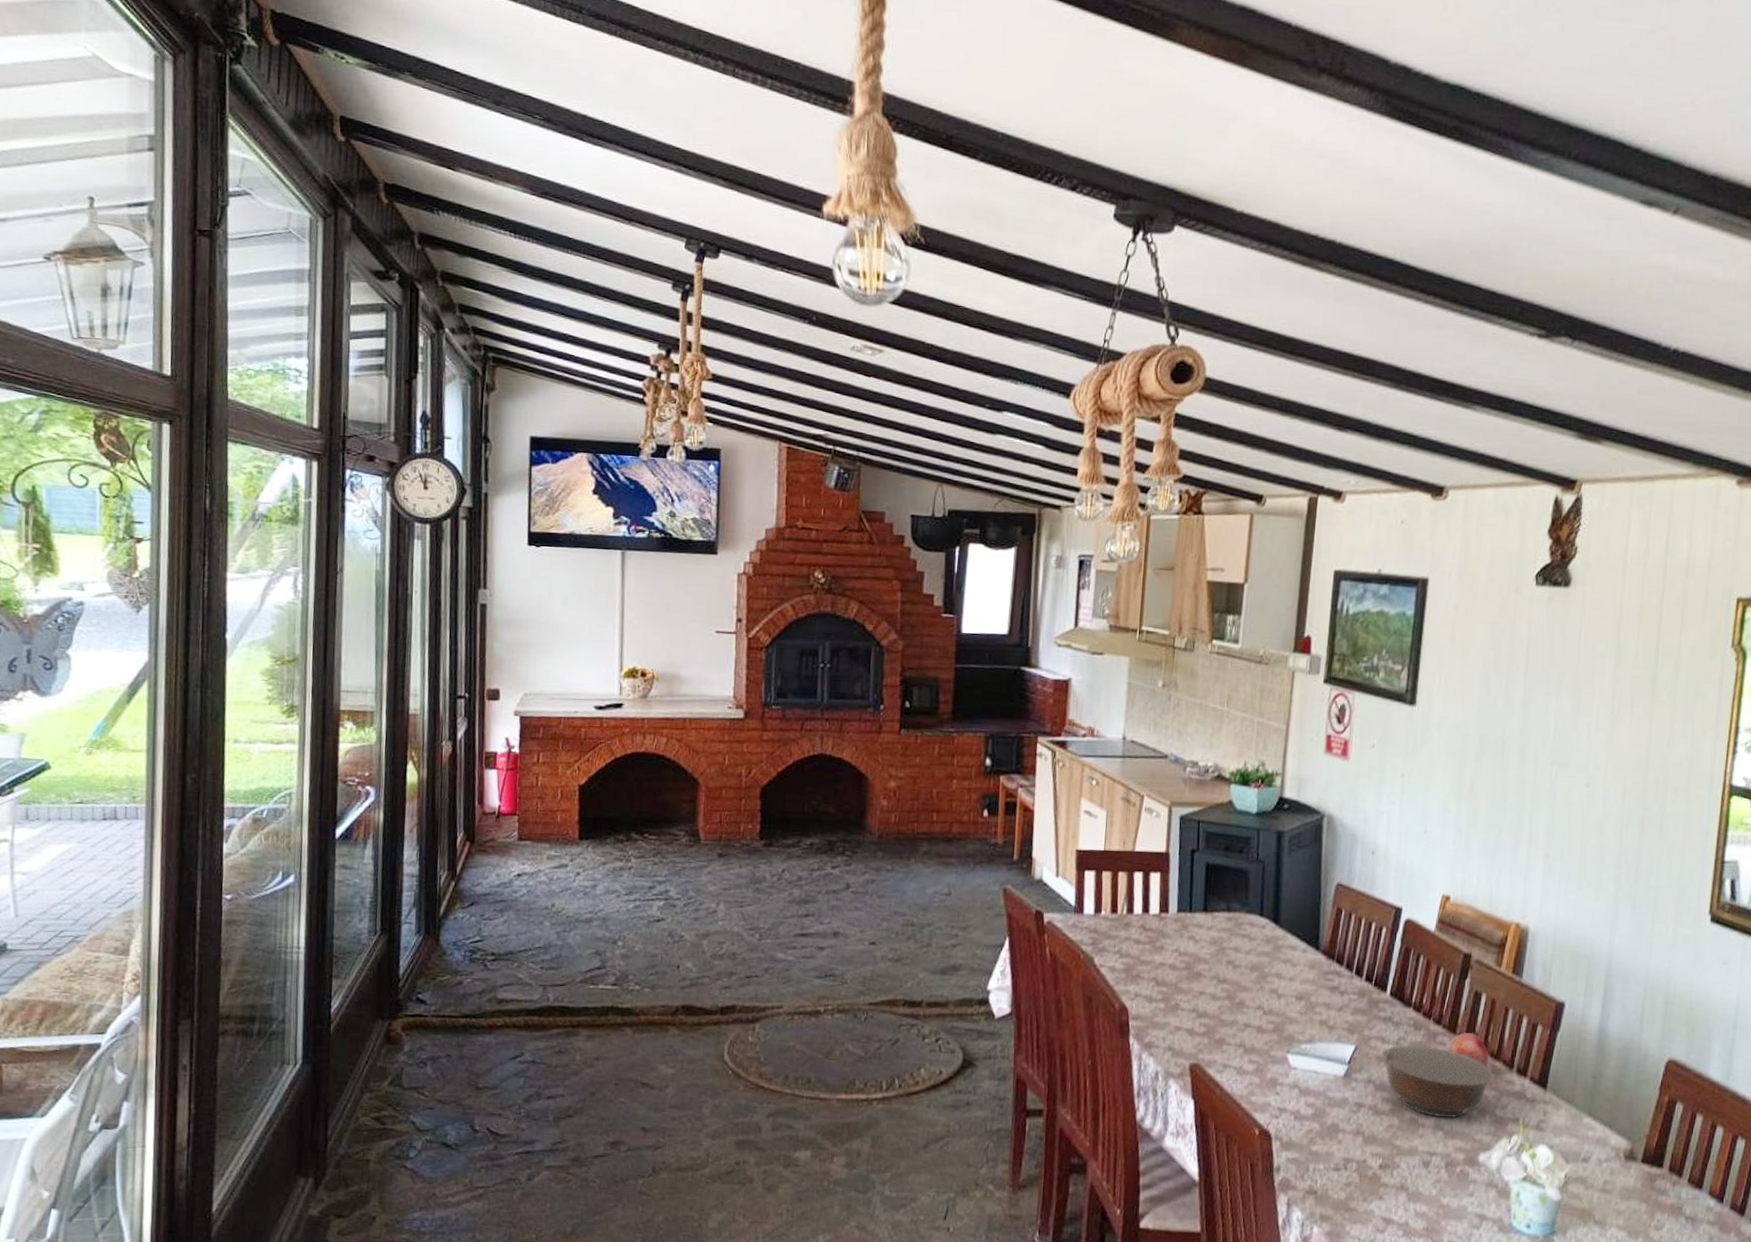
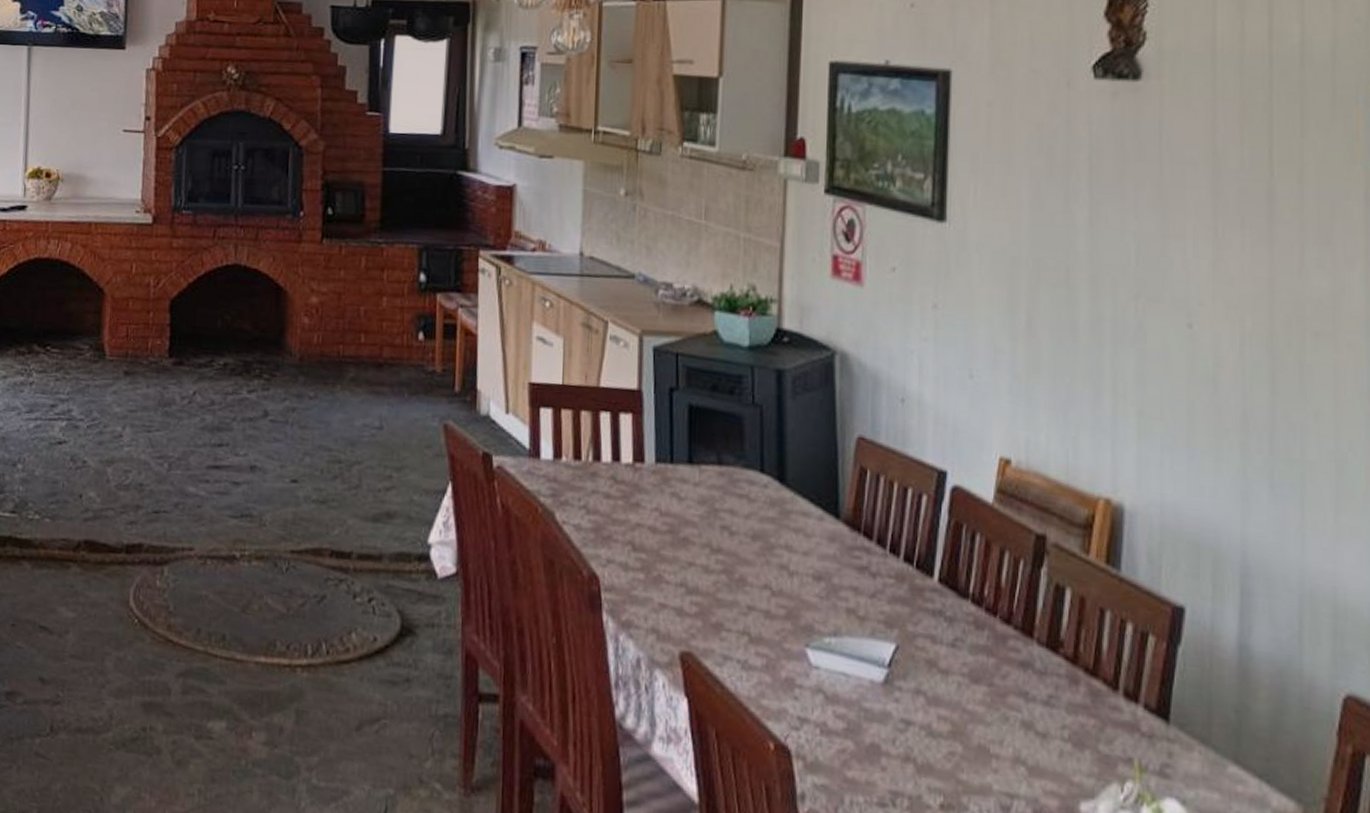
bowl: present [1381,1045,1494,1119] -> none [932,648,1091,751]
fruit: present [1448,1033,1490,1065] -> none [1025,637,1083,683]

